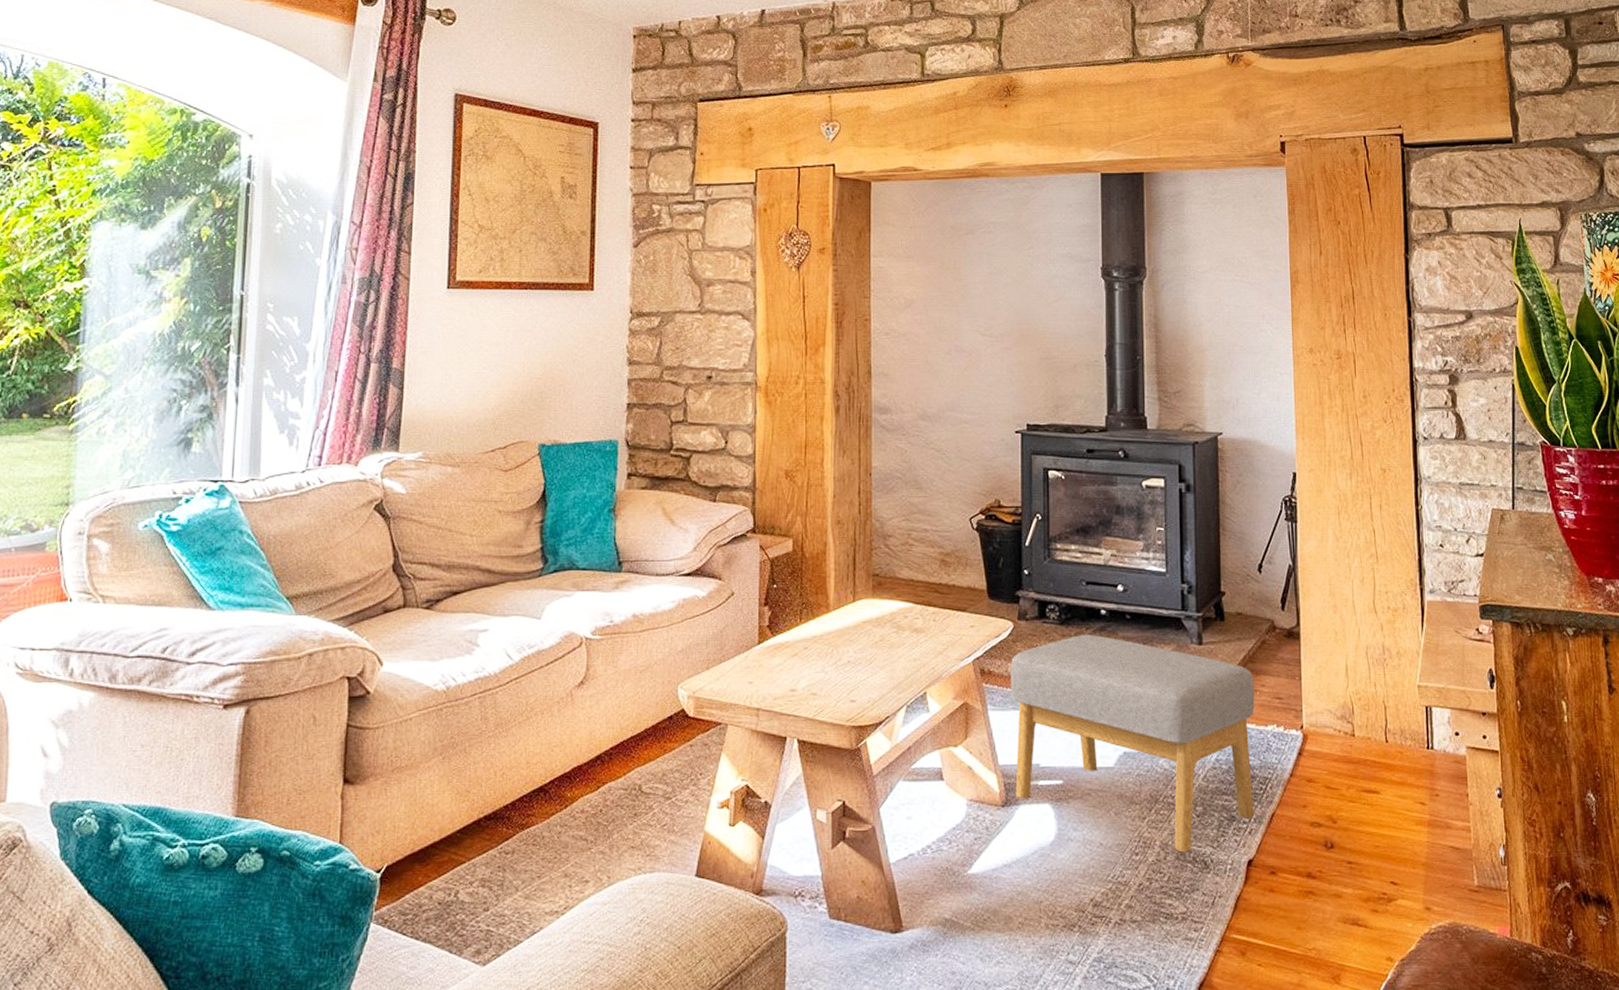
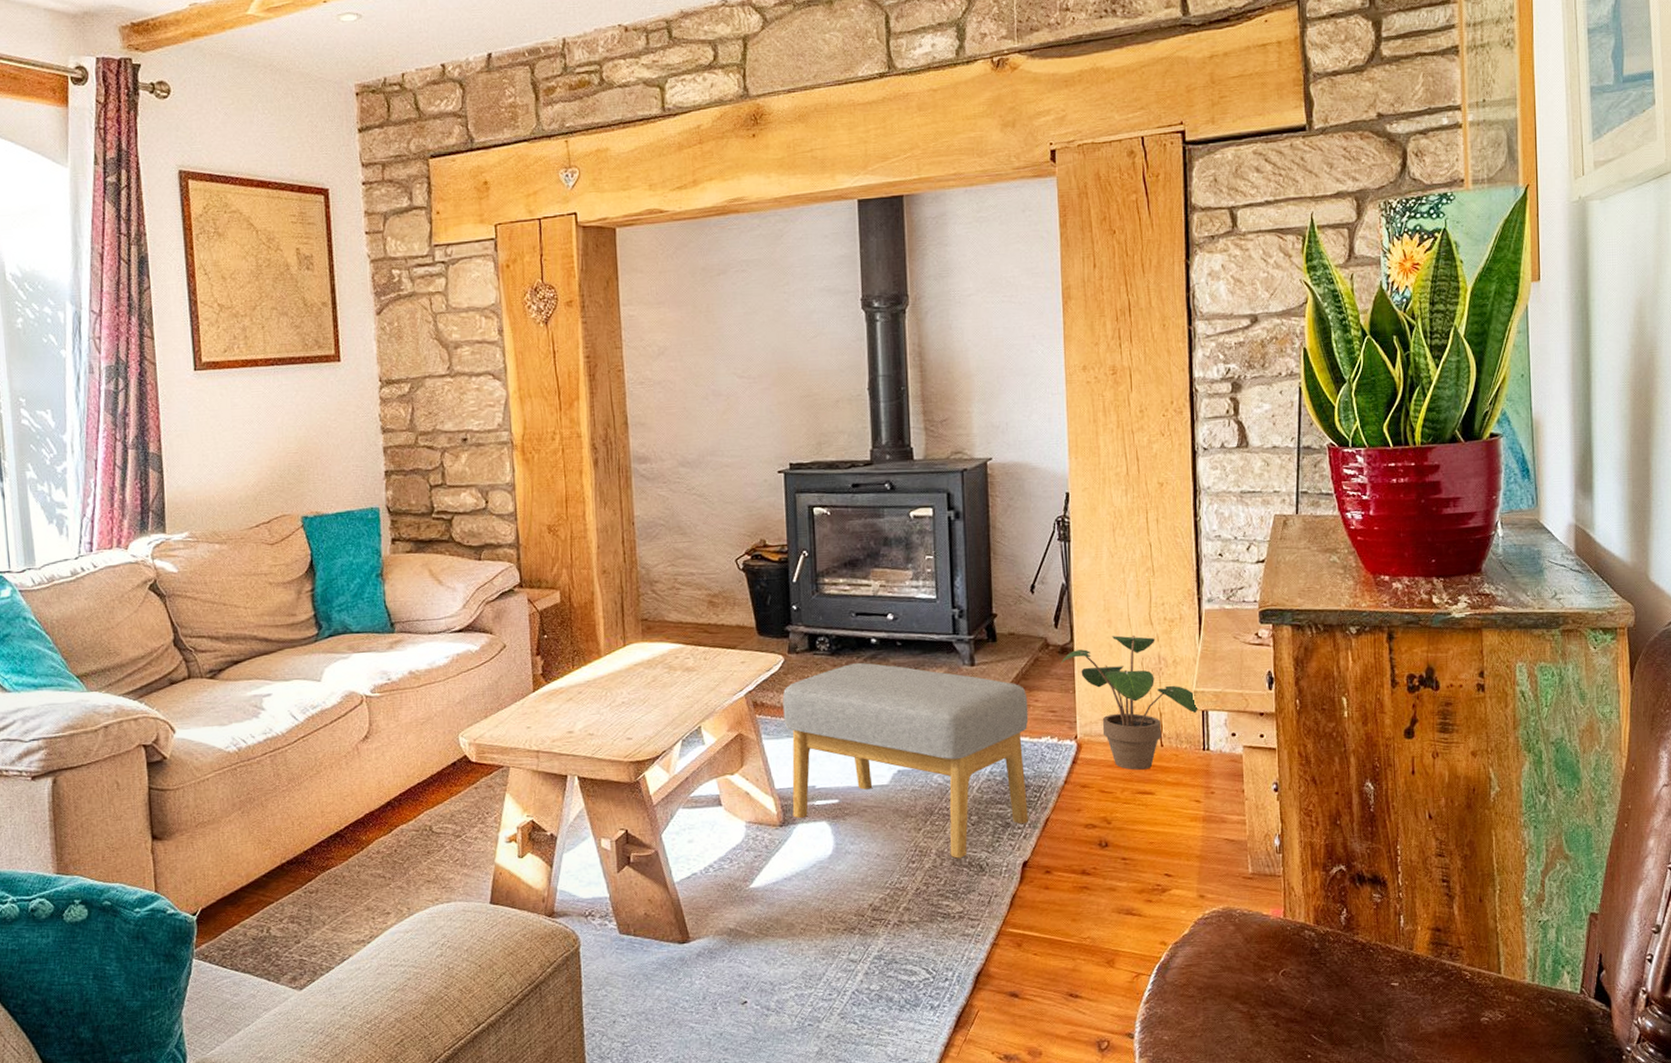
potted plant: none [1287,622,1423,766] -> present [1060,635,1200,770]

